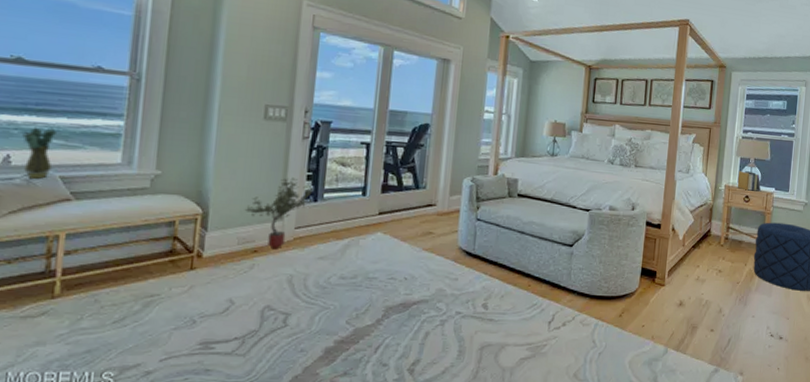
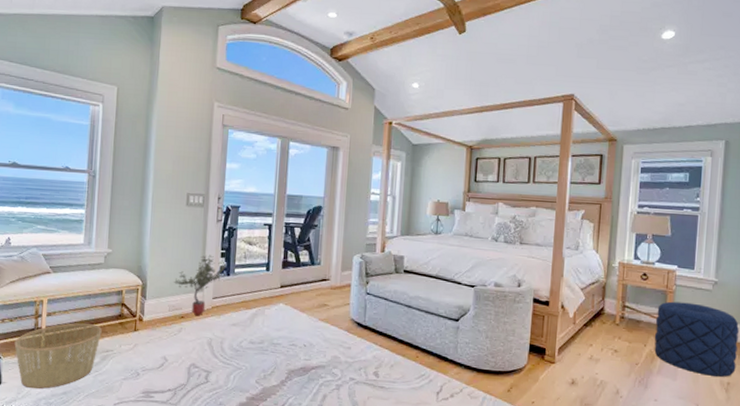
basket: none [13,262,145,348] -> present [14,323,102,389]
vase: present [22,127,57,179] -> none [18,216,40,256]
books: present [737,171,761,192] -> none [633,247,661,269]

